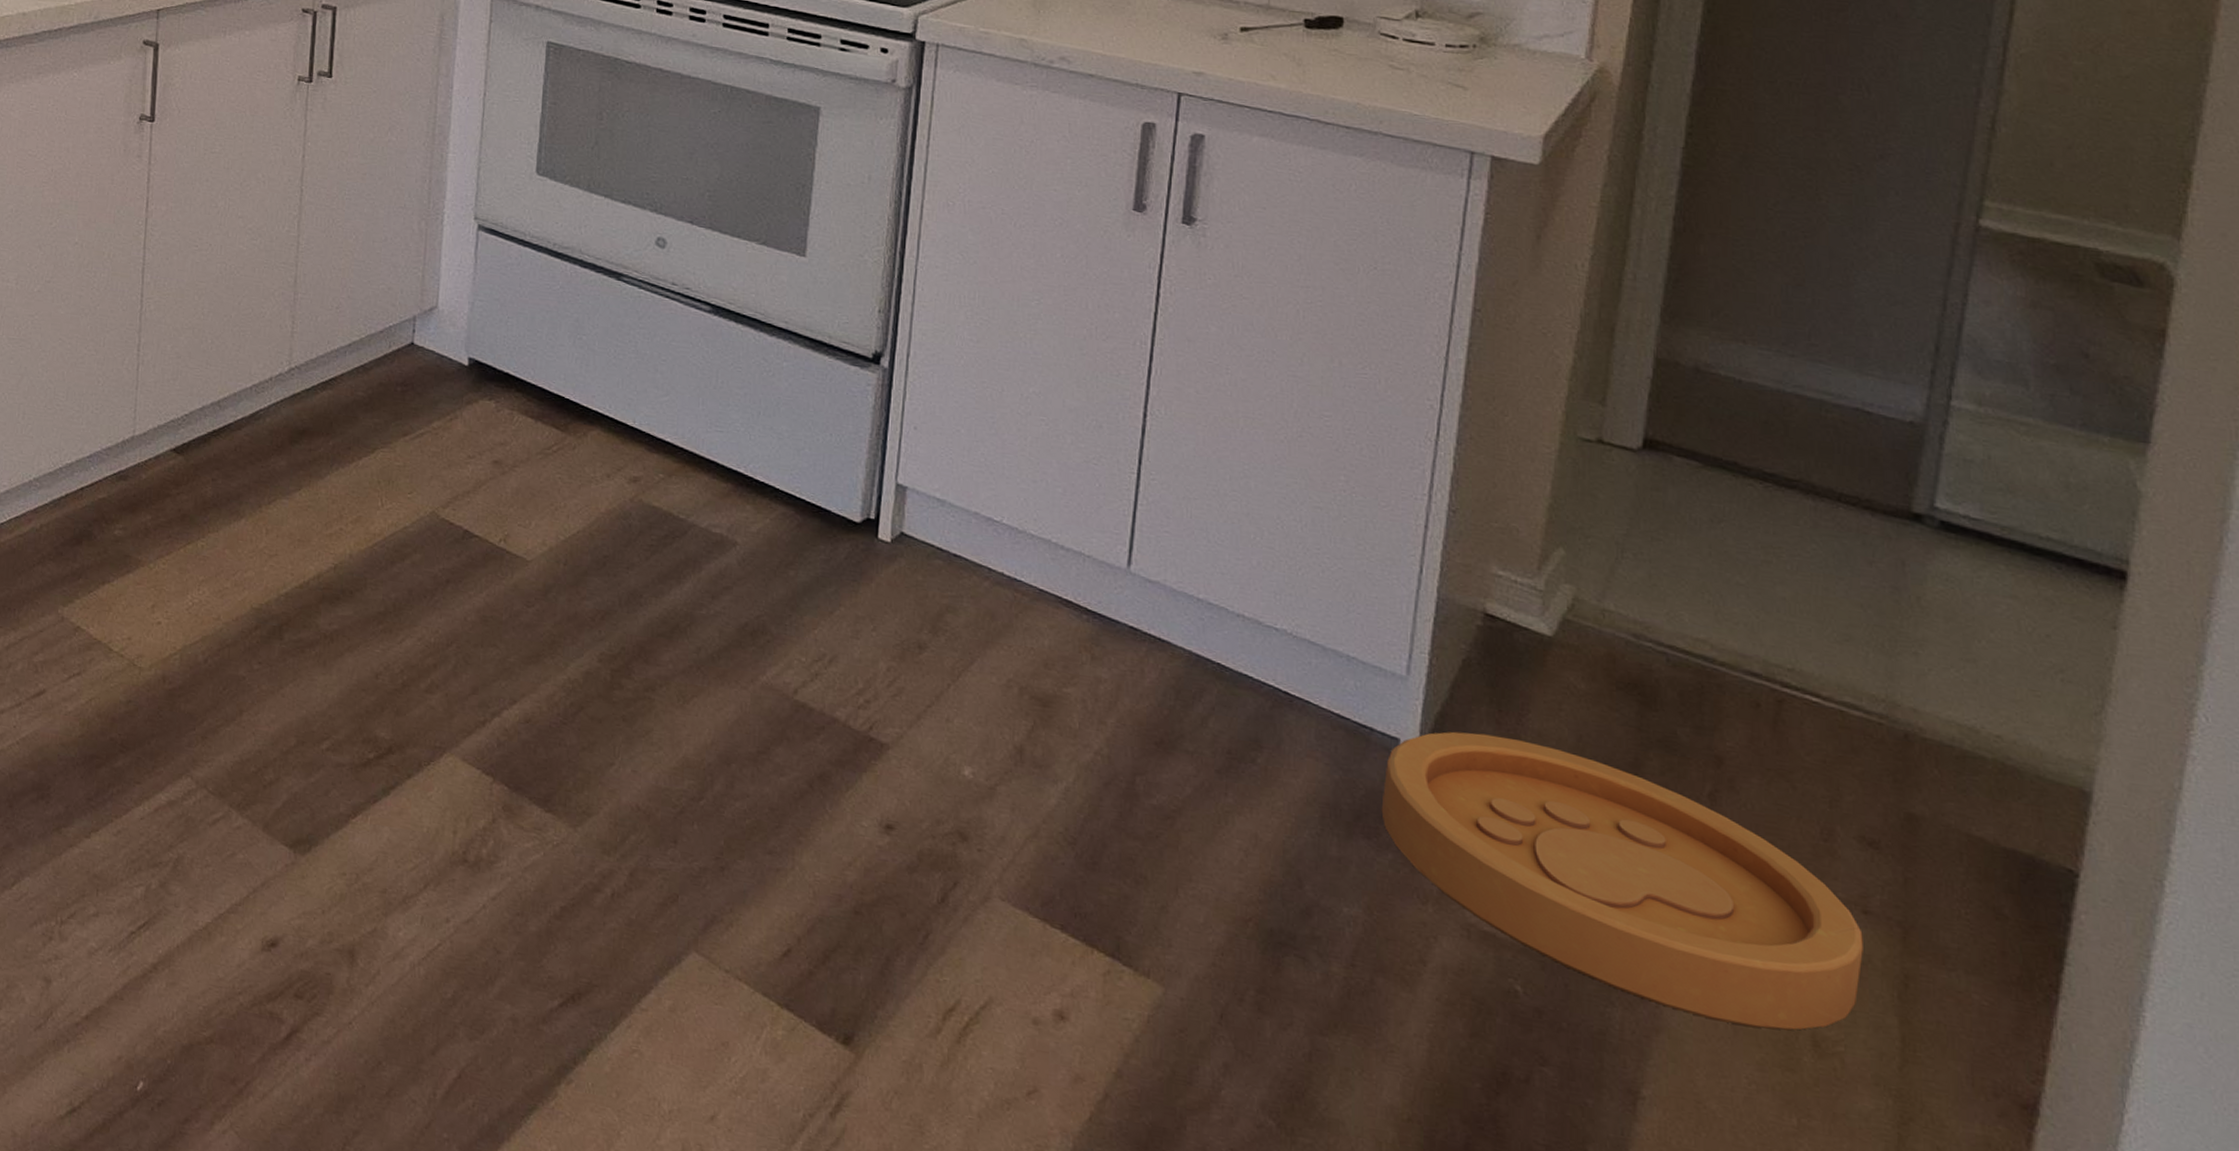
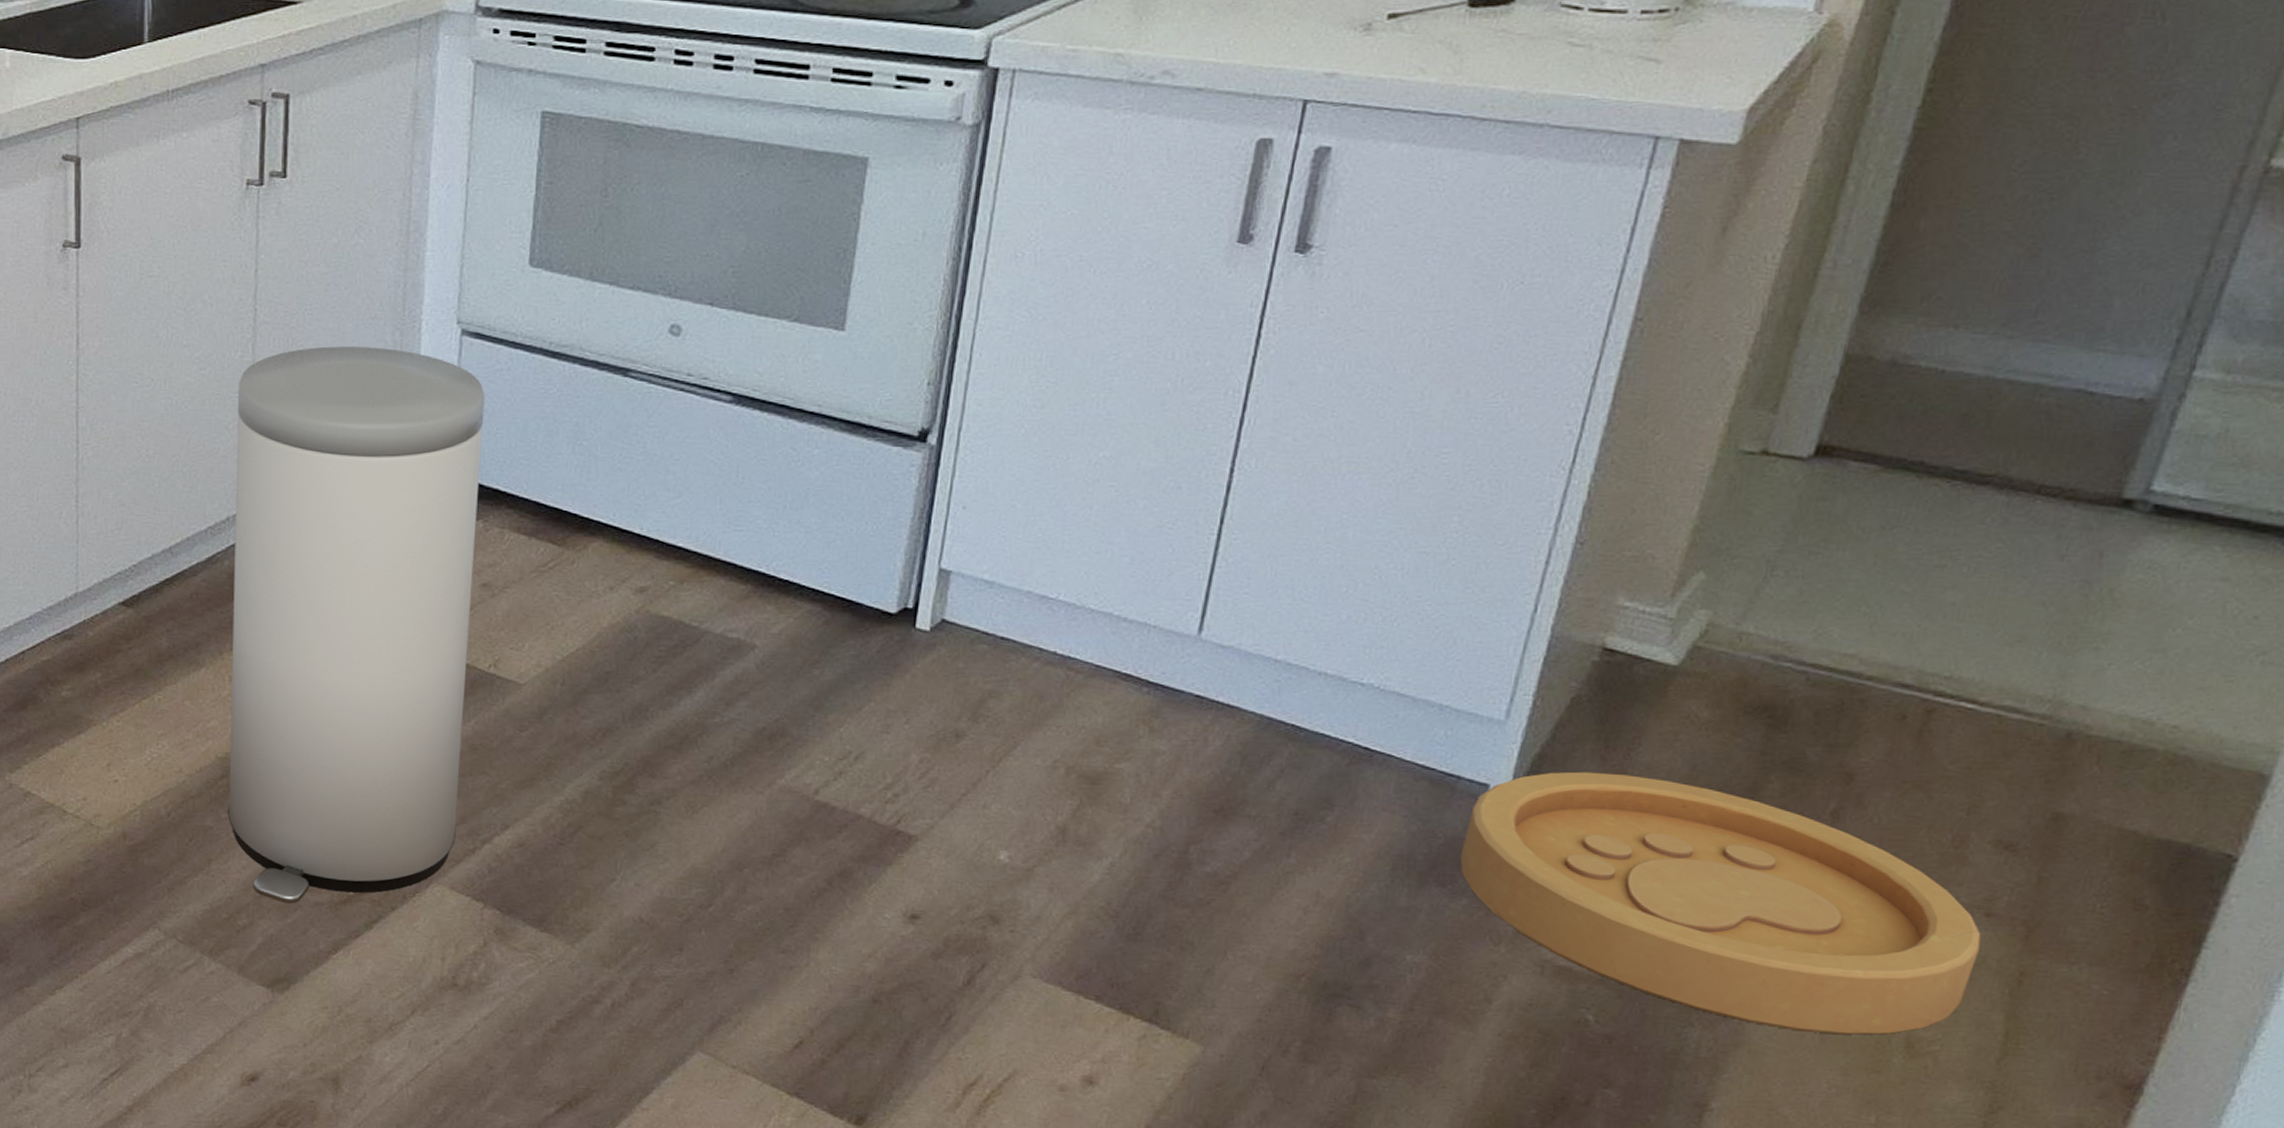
pedal bin: none [260,229,498,763] -> present [228,346,485,904]

